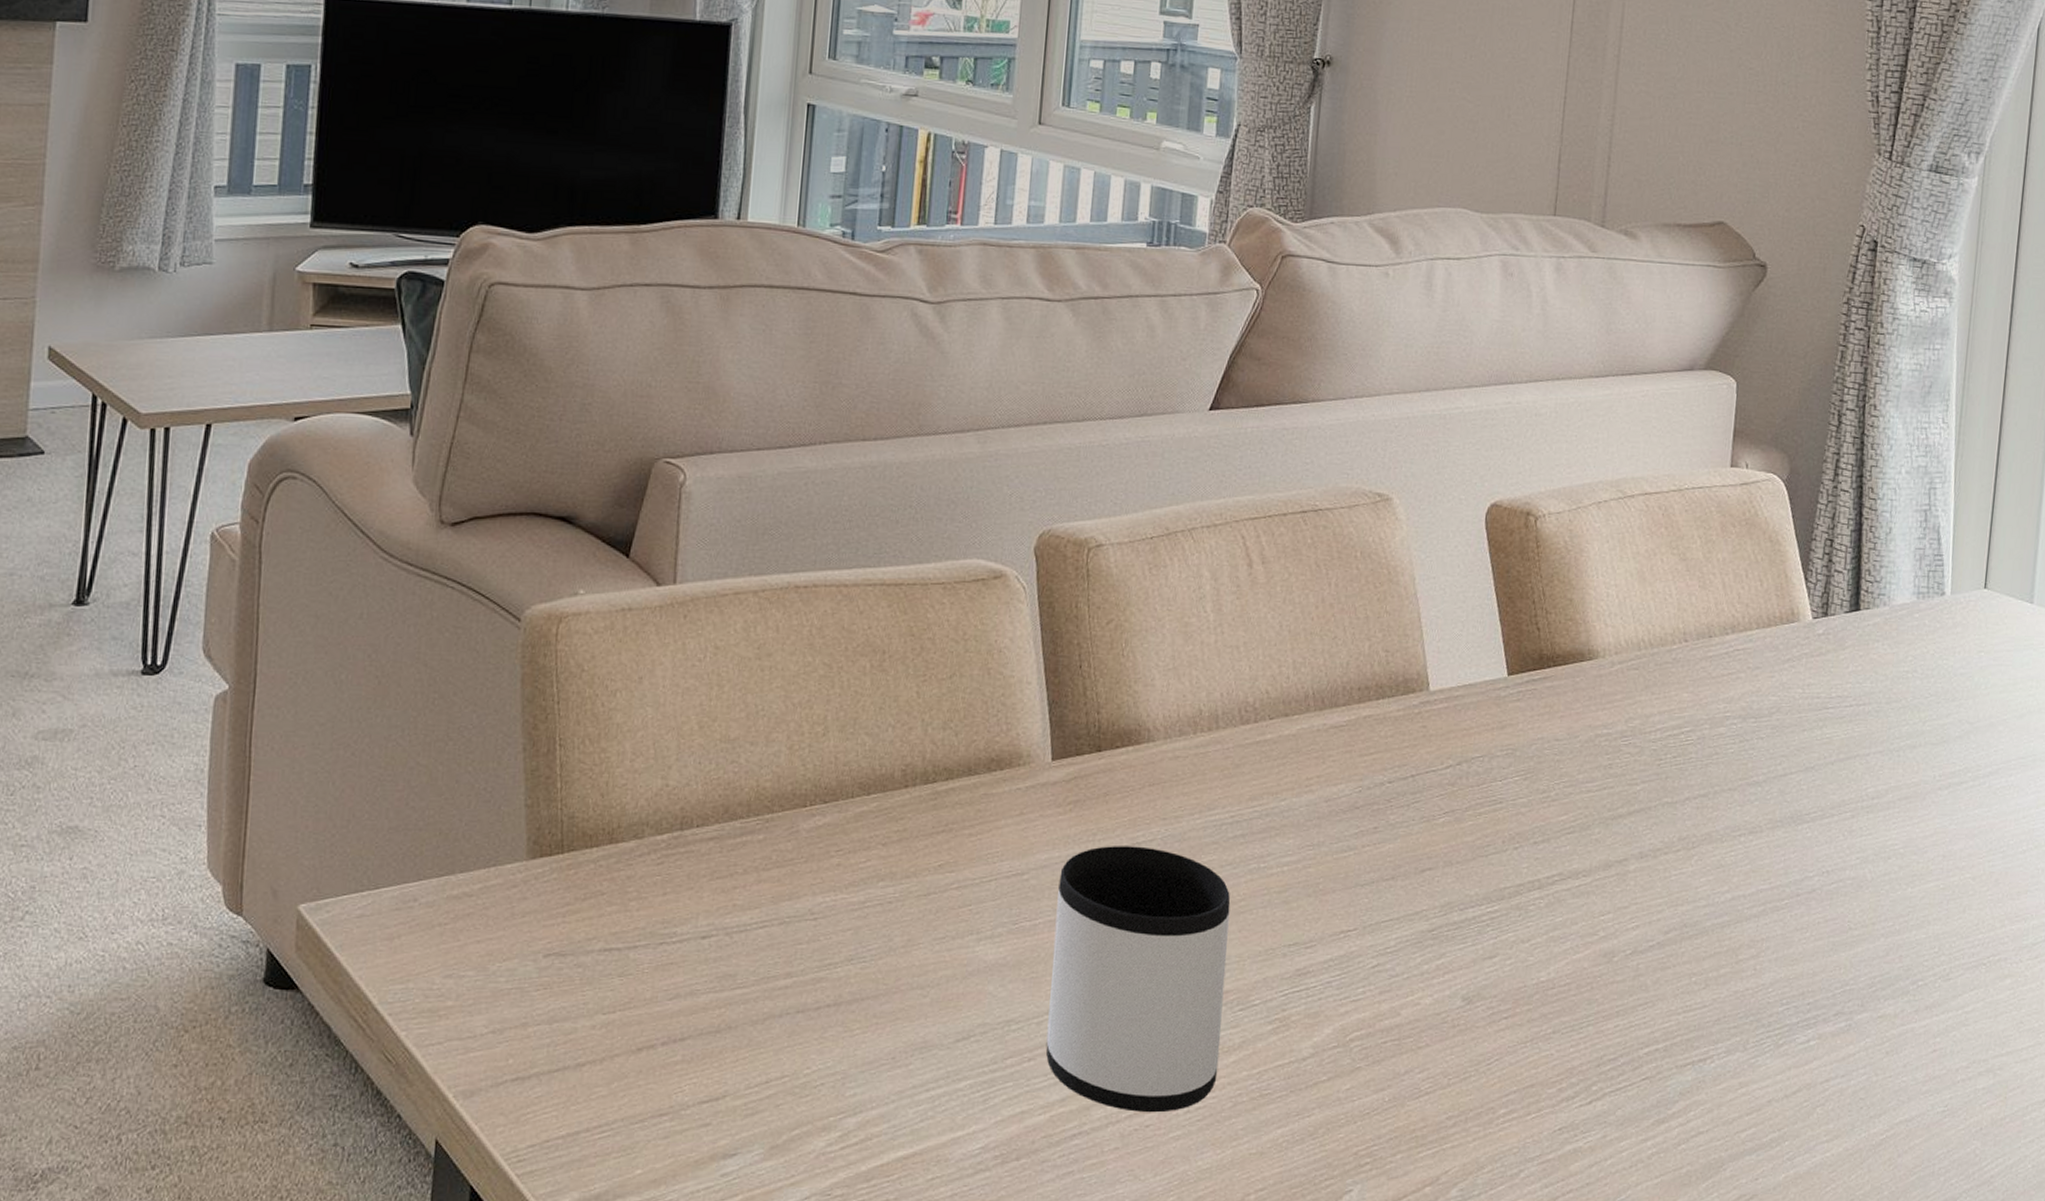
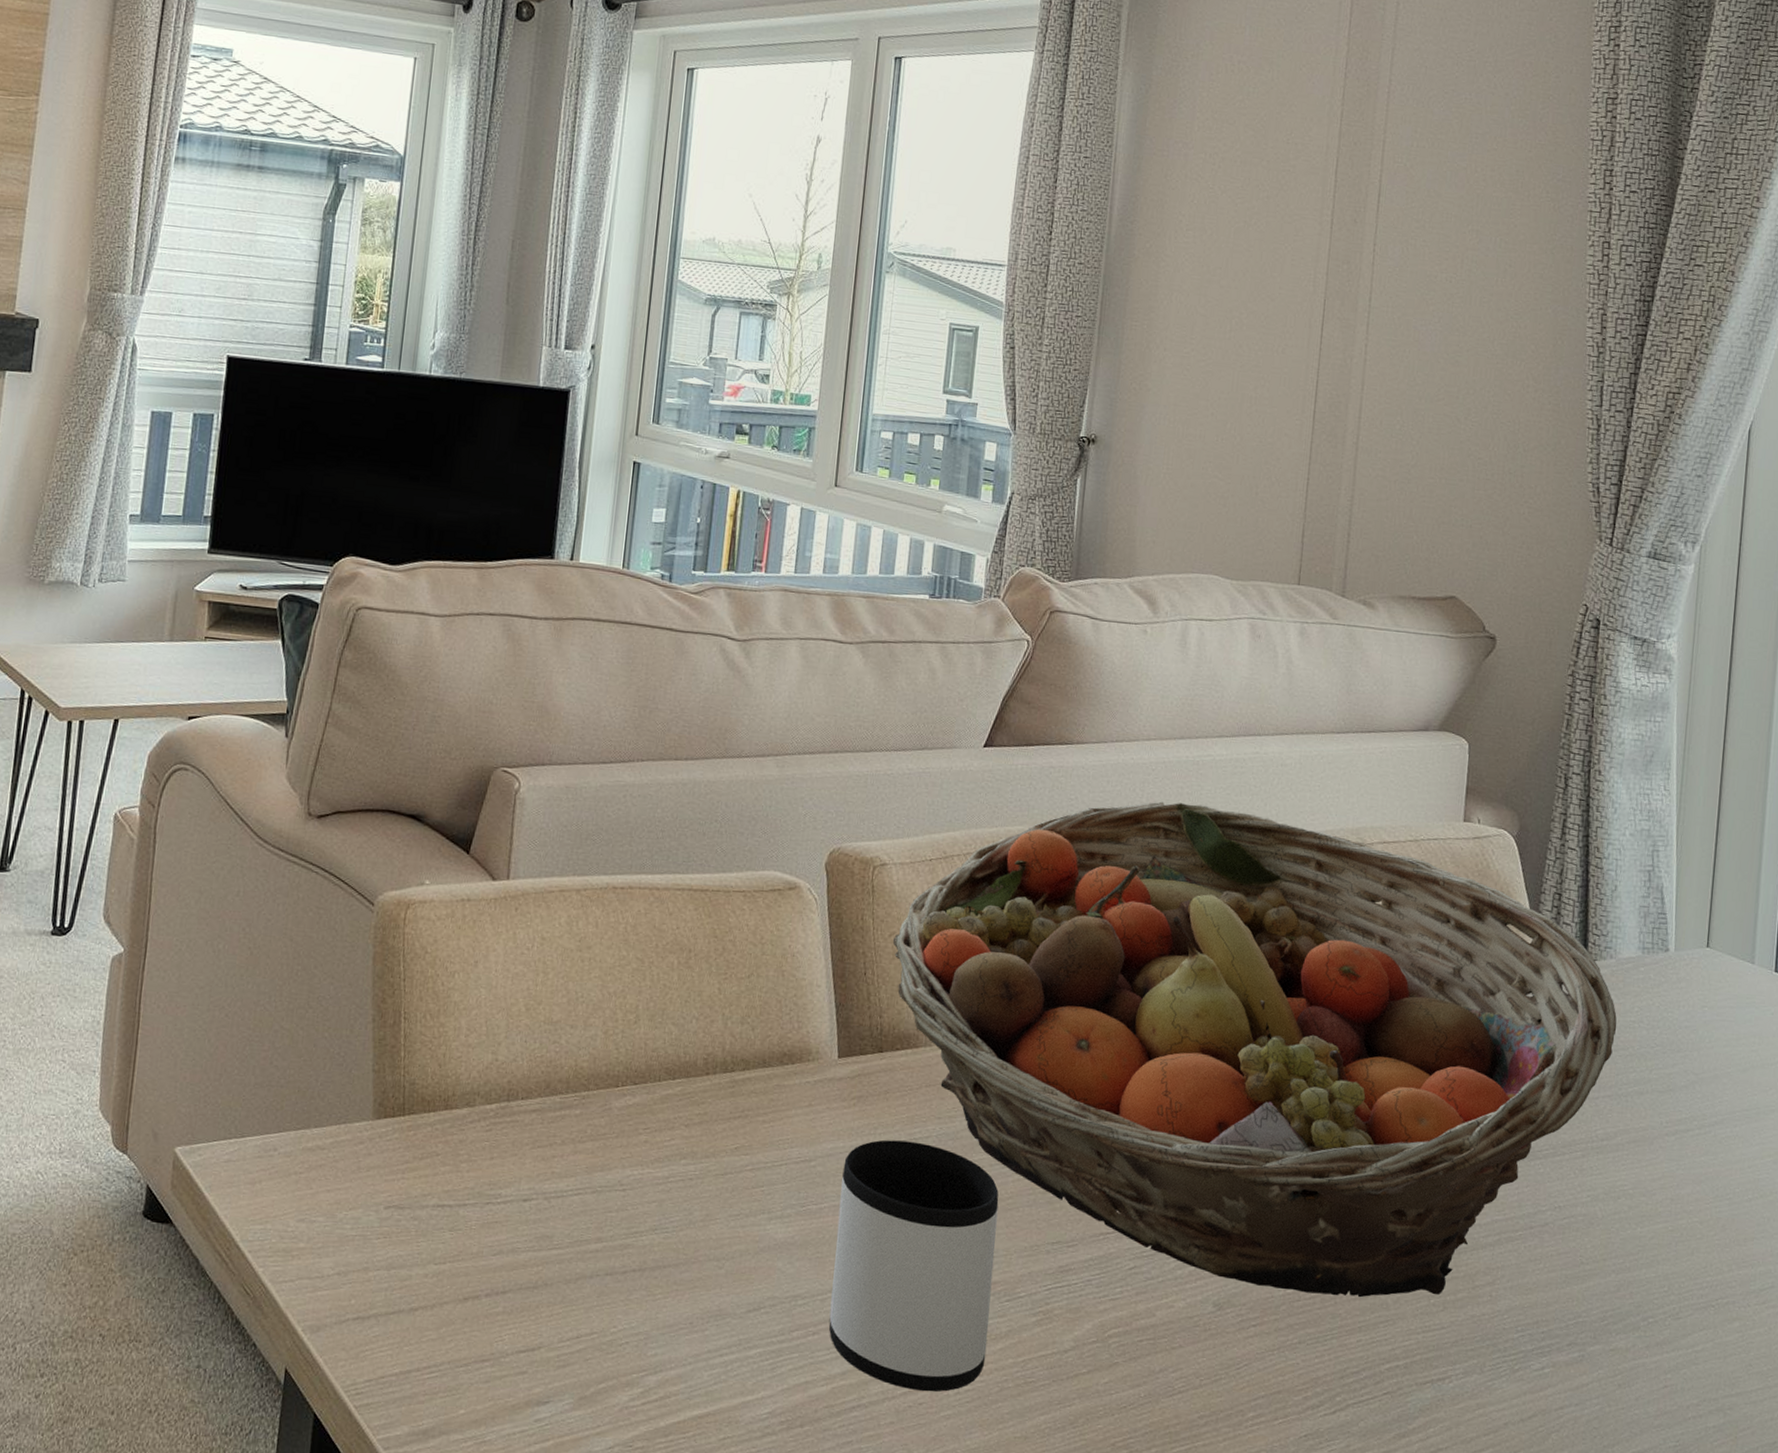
fruit basket: none [1110,461,1890,981] -> present [892,801,1617,1298]

